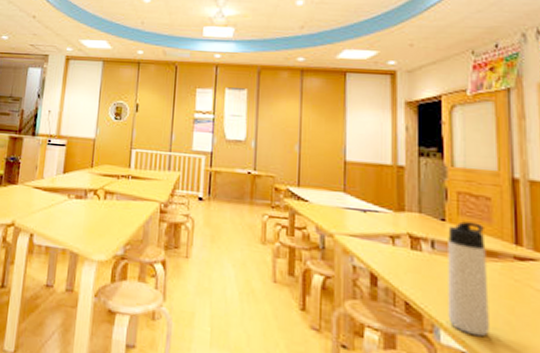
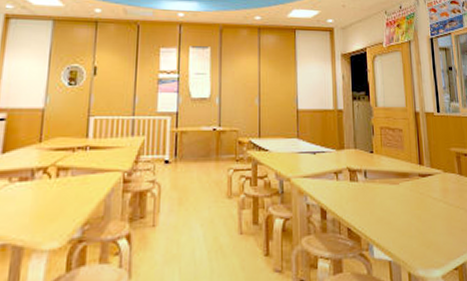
thermos bottle: present [448,221,489,337] -> none [375,151,406,246]

